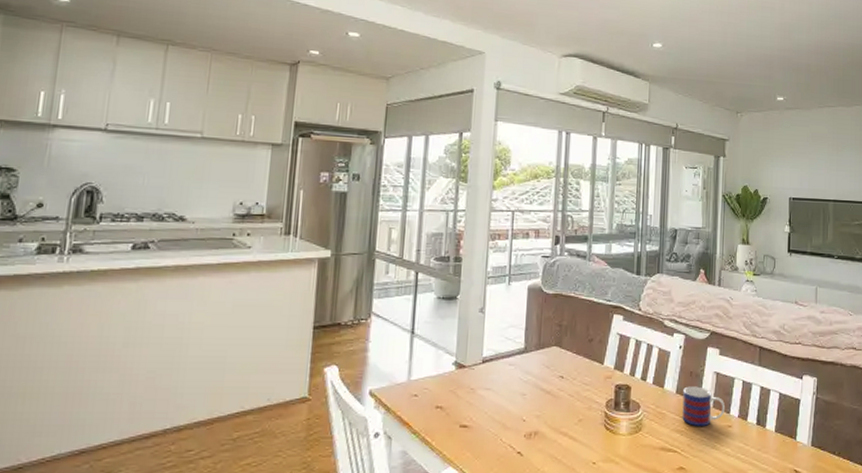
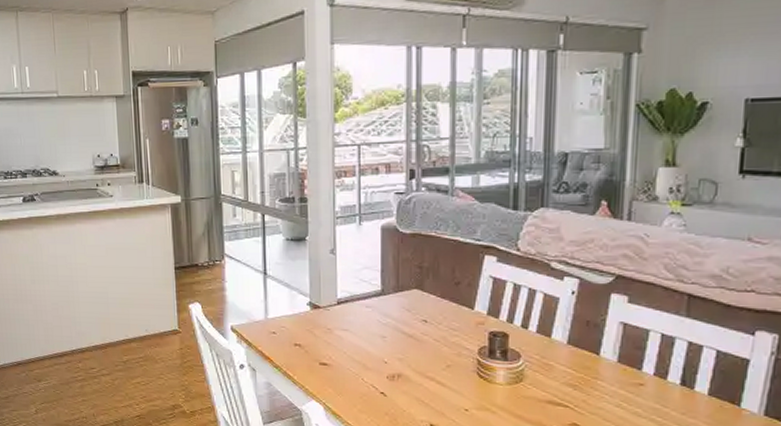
mug: present [682,386,726,426] -> none [575,337,636,382]

